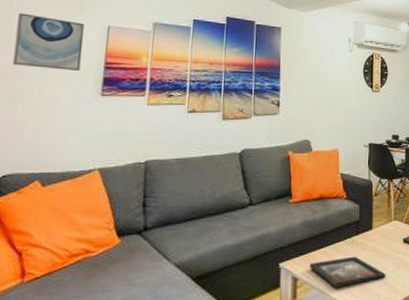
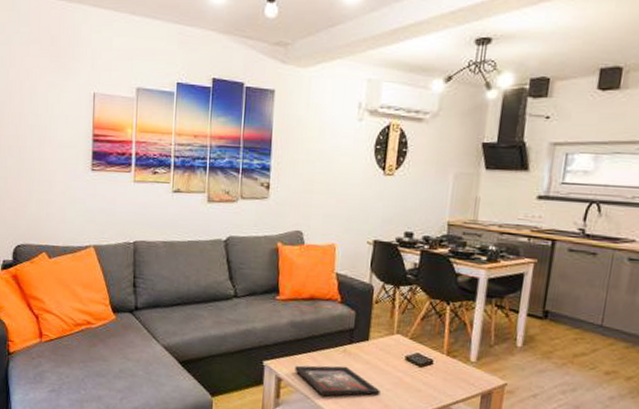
wall art: present [12,13,84,72] -> none [14,81,73,144]

